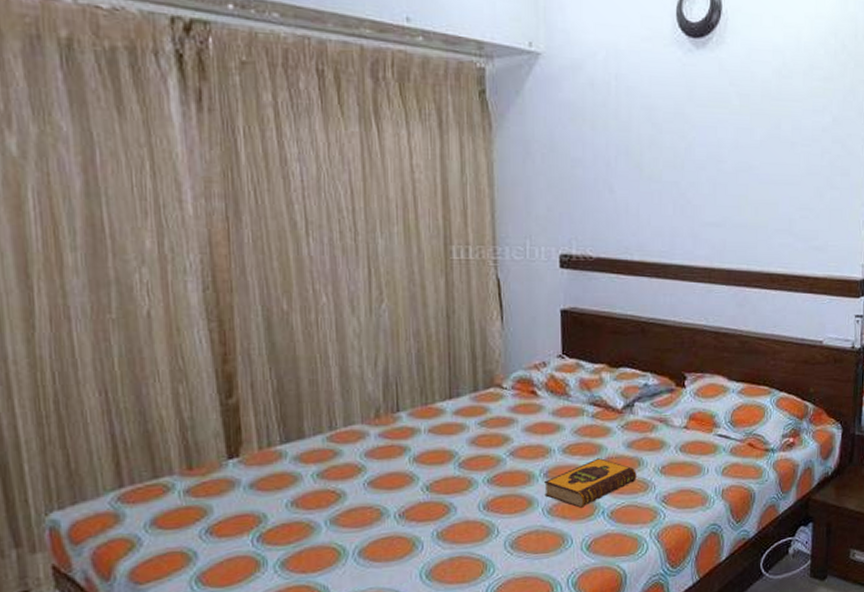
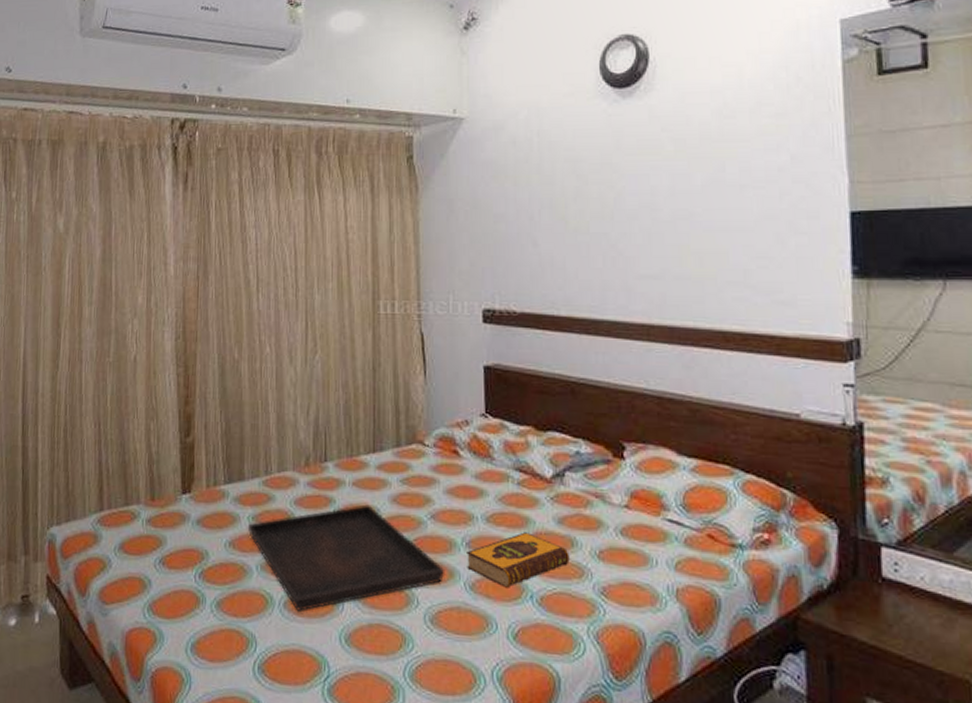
serving tray: none [311,449,524,557] -> present [247,504,445,611]

